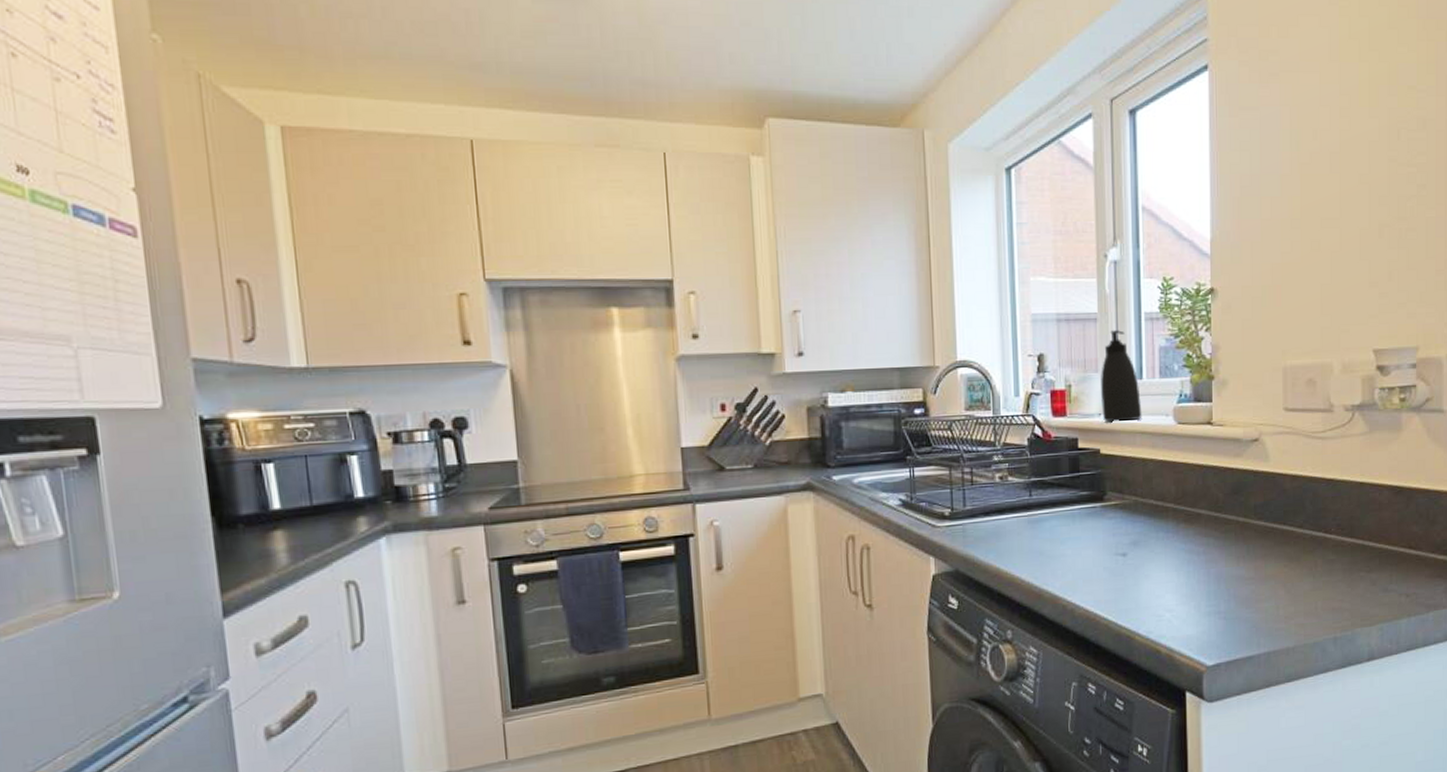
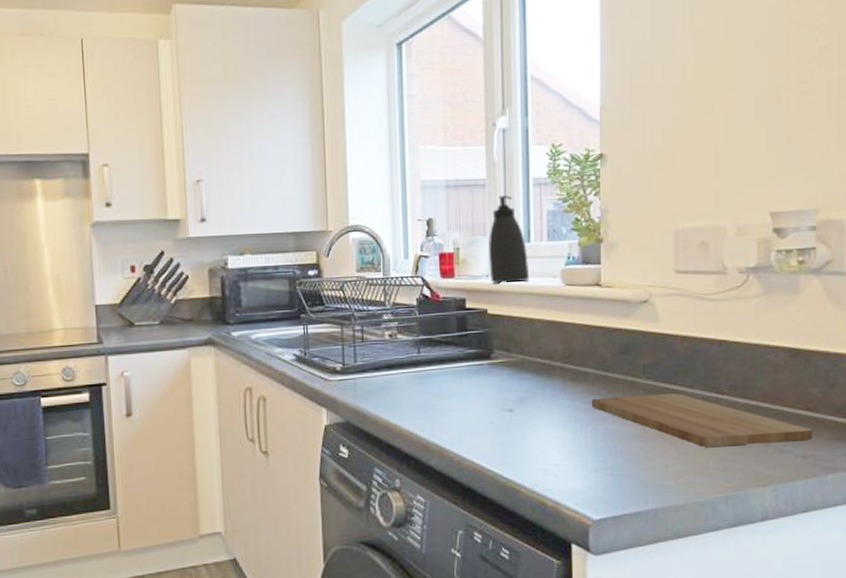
cutting board: none [1205,533,1415,588] -> present [592,393,812,447]

